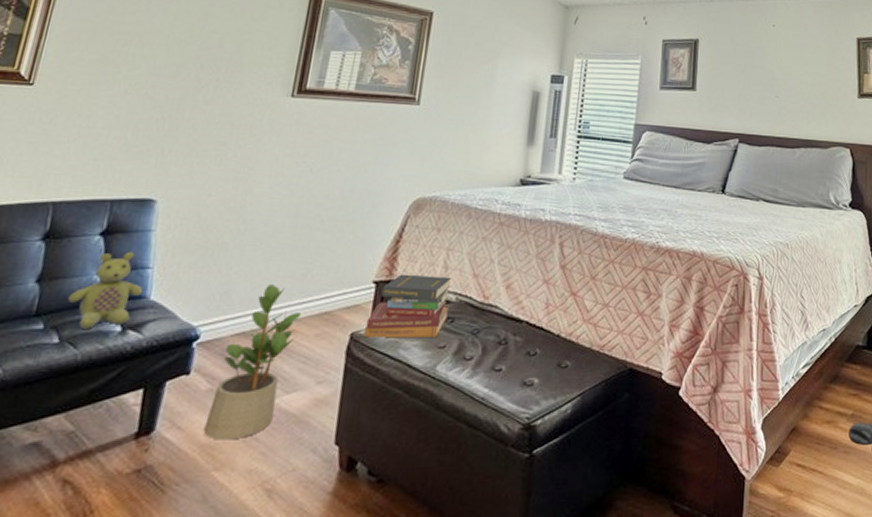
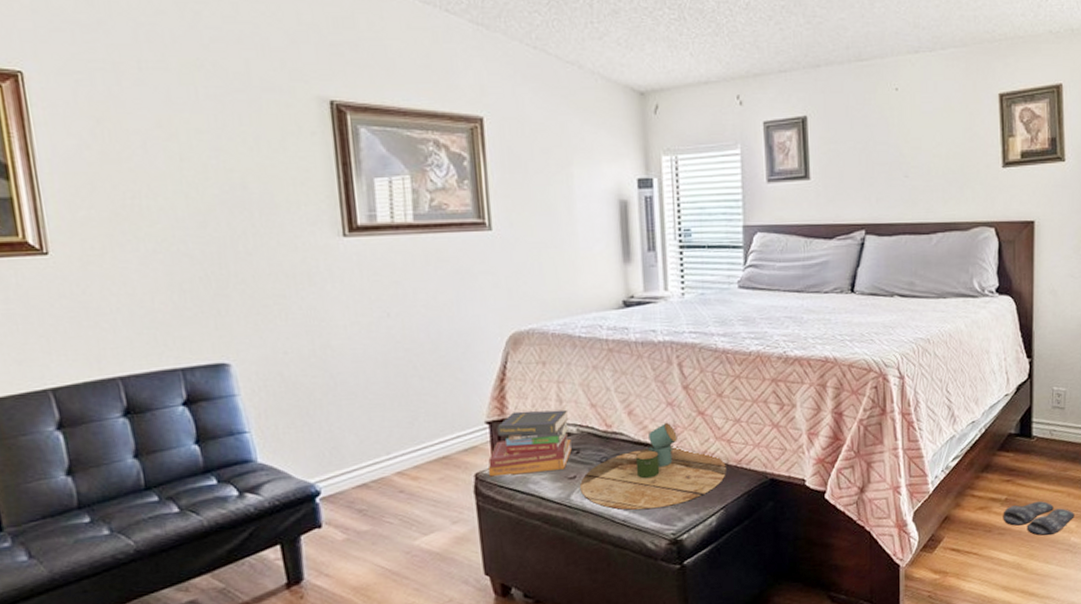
stuffed bear: present [68,251,143,329] -> none [173,418,248,497]
potted plant: present [203,284,301,440] -> none [350,435,418,582]
decorative tray: none [446,299,590,389] -> present [579,422,728,510]

